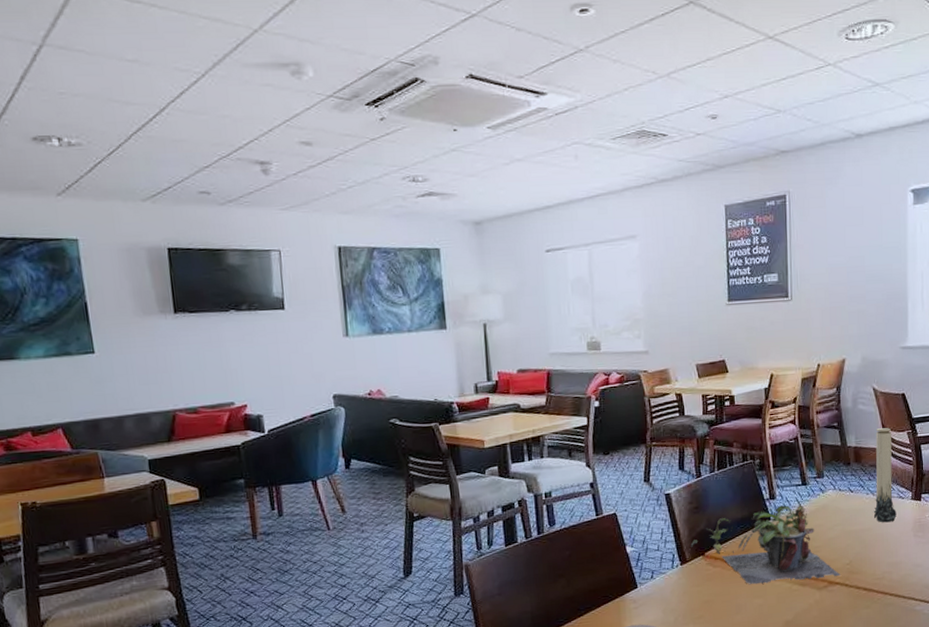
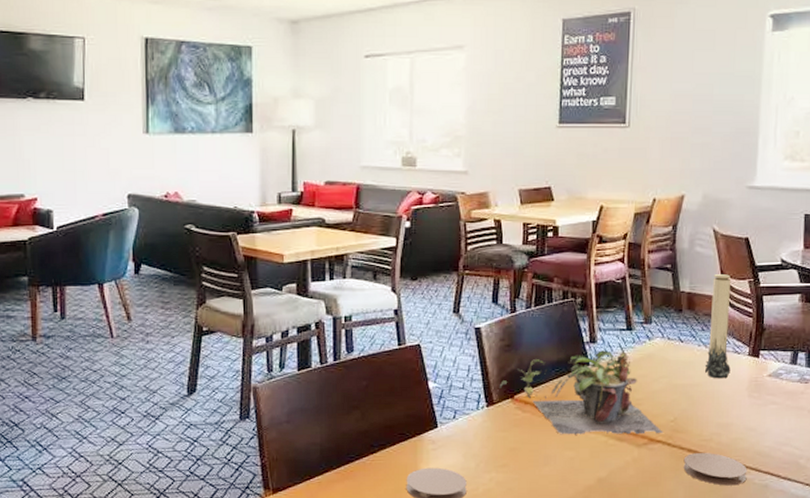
coaster: none [860,589,917,618] -> present [683,452,747,486]

